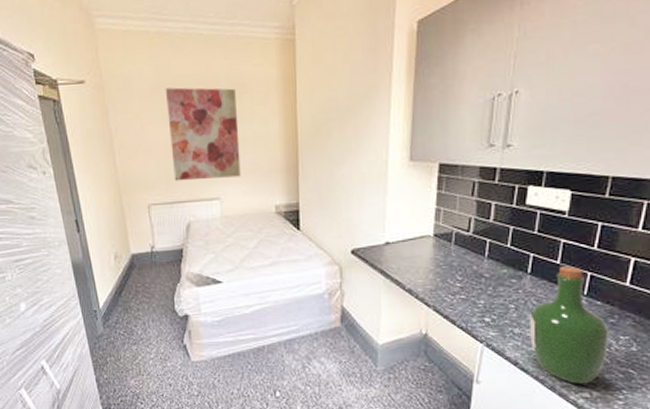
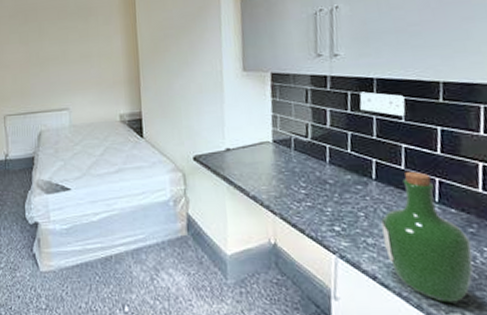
wall art: present [165,87,241,181] -> none [22,12,88,94]

